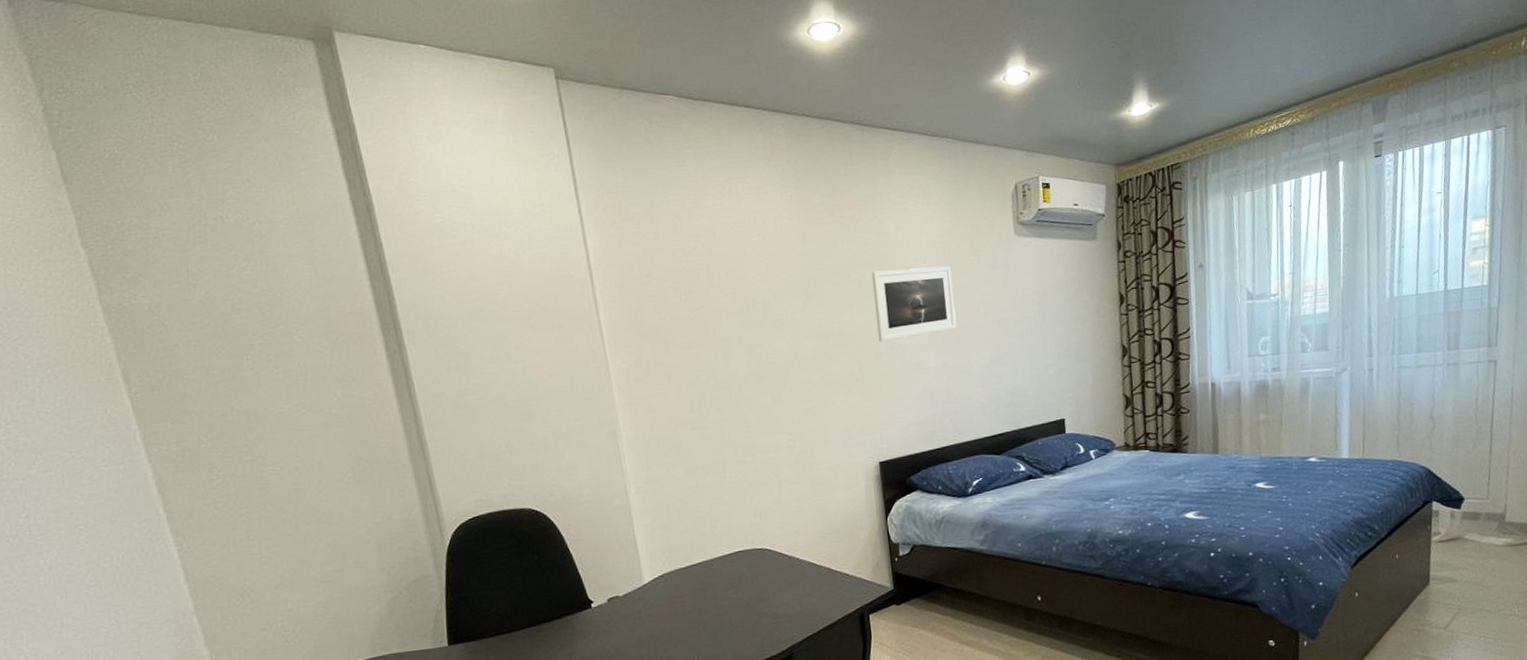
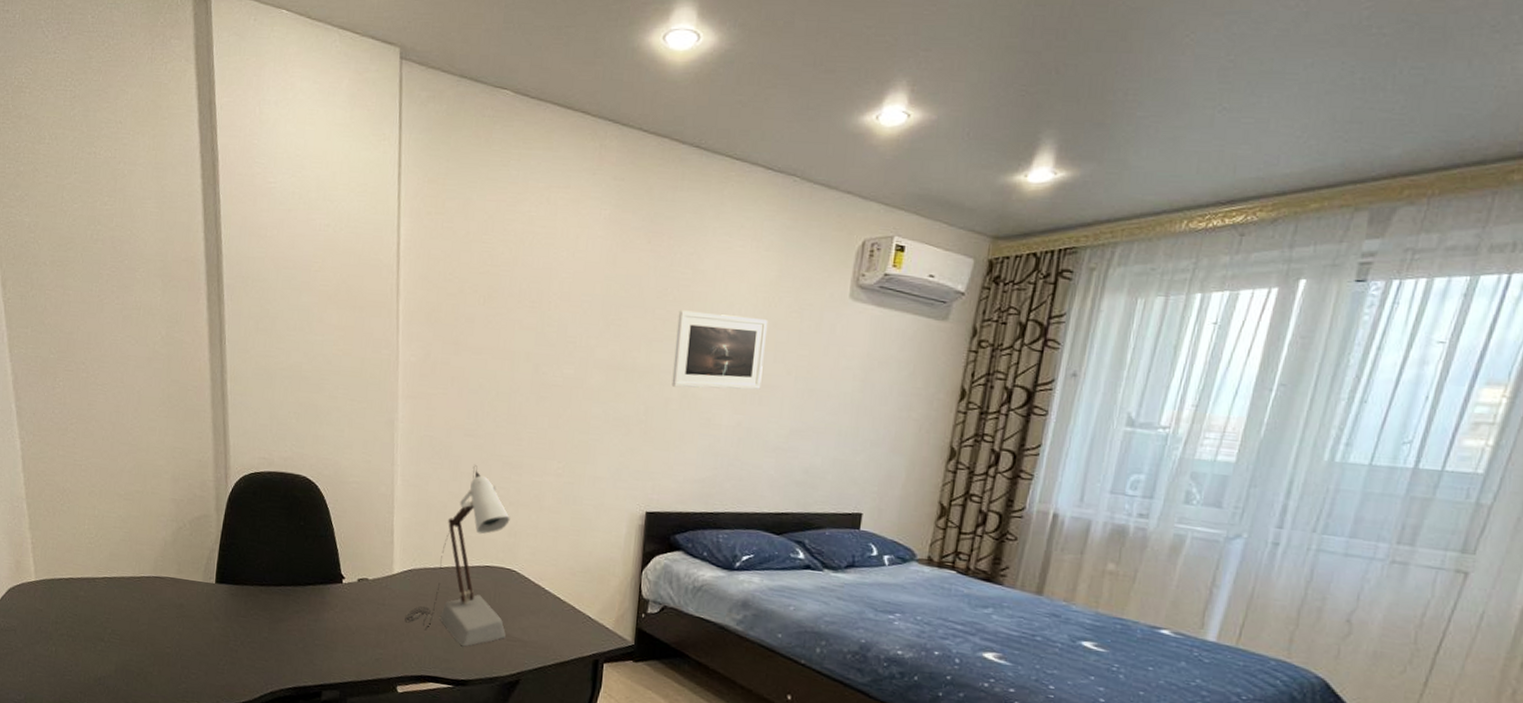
desk lamp: none [665,456,770,638] -> present [405,465,510,647]

